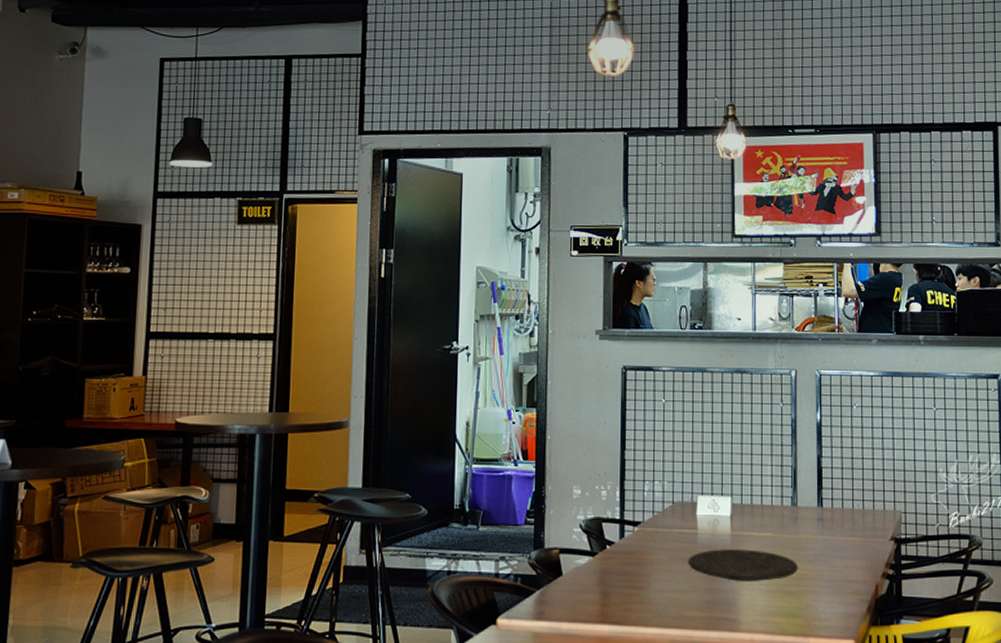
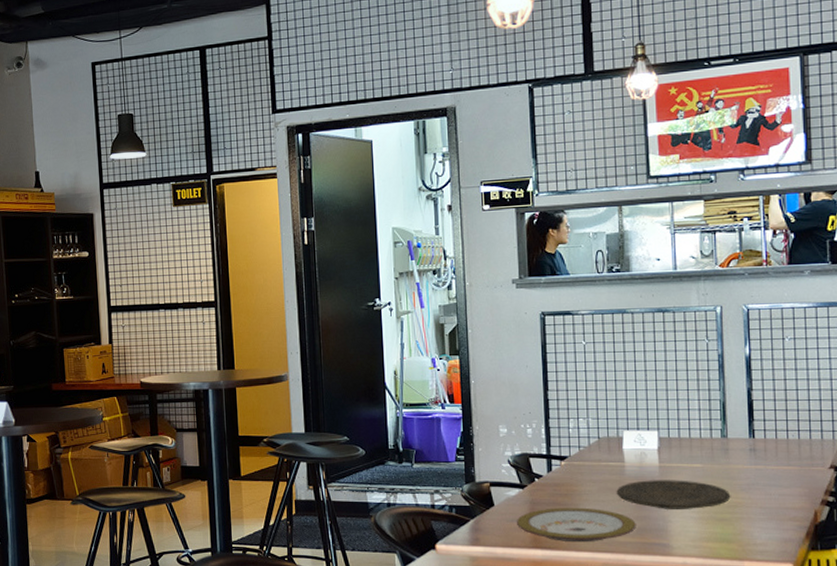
plate: none [585,578,706,617] -> present [517,507,636,543]

